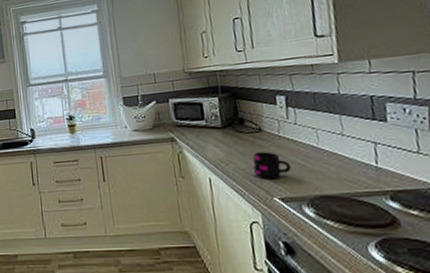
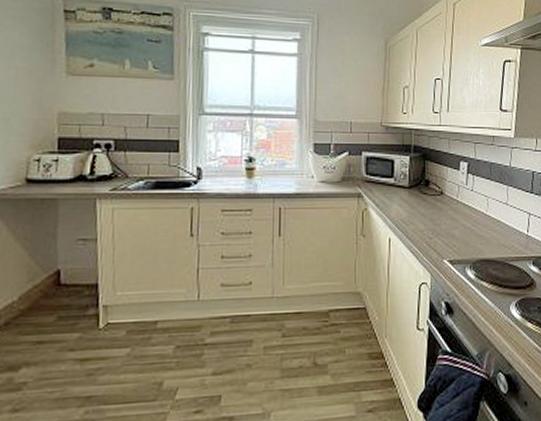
mug: present [253,151,291,179] -> none [431,215,462,242]

